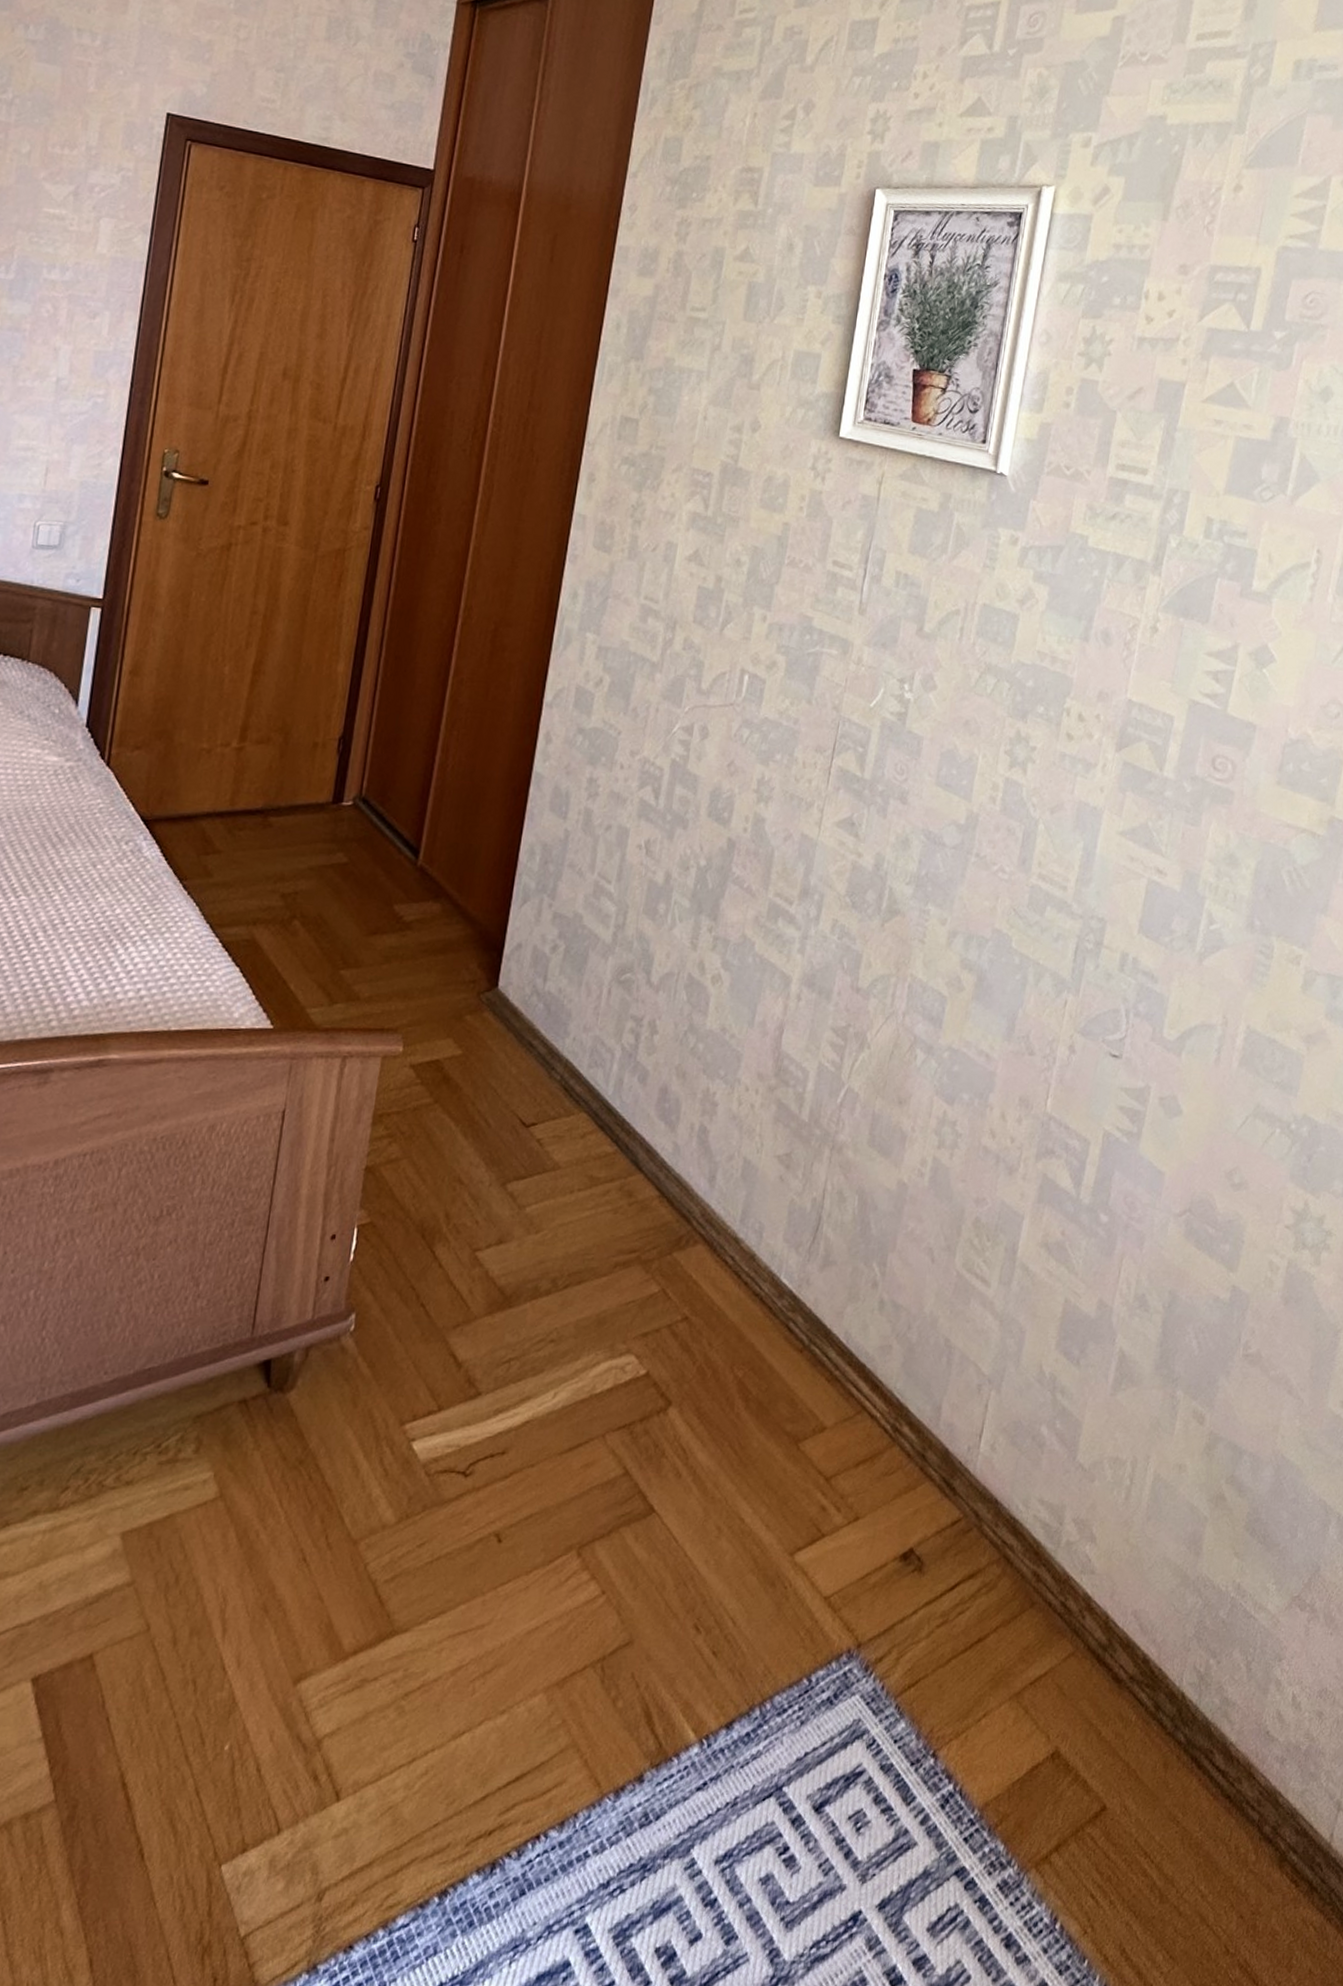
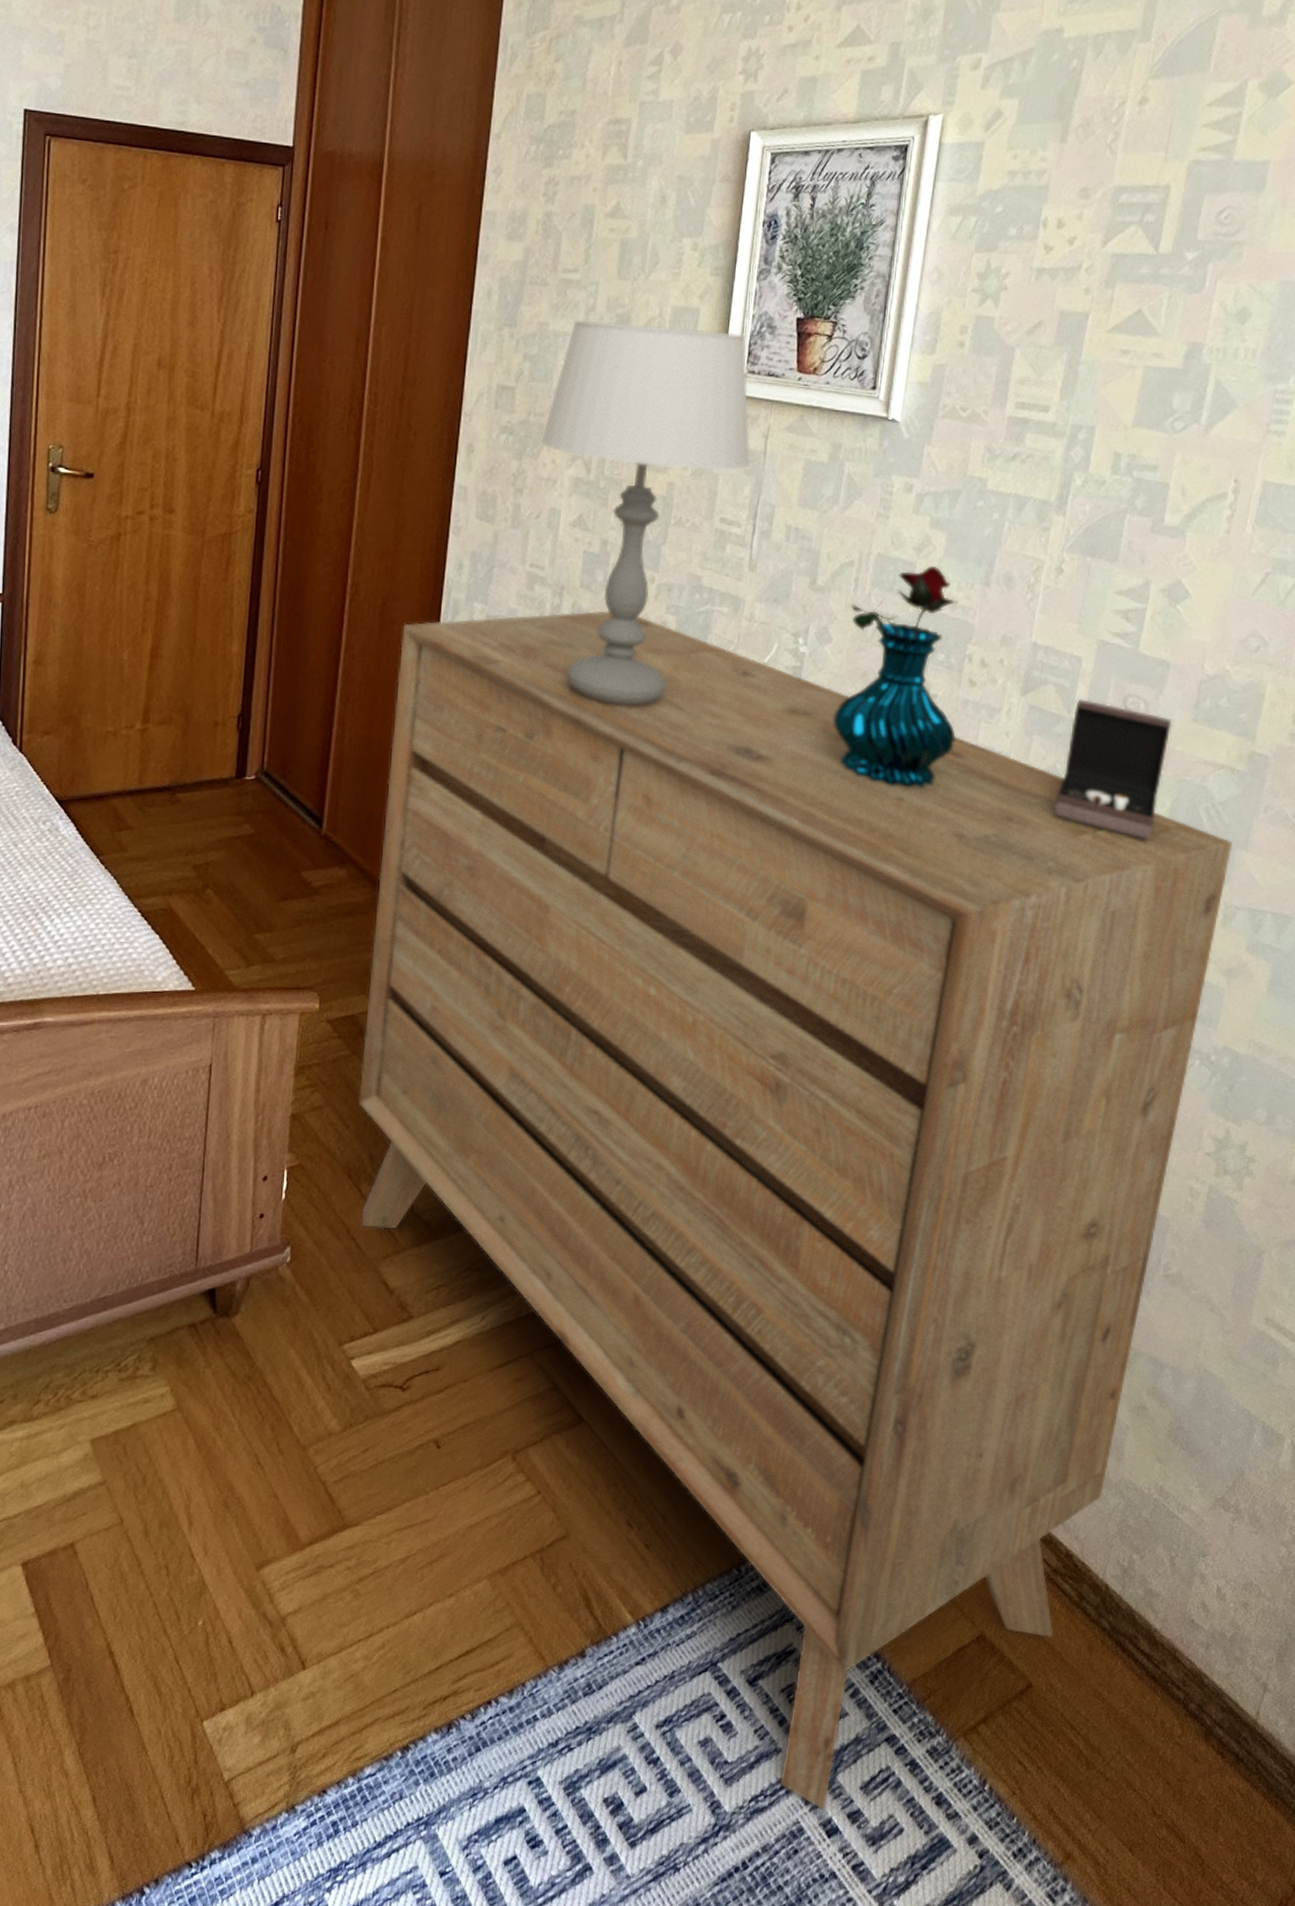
dresser: none [431,646,1313,1957] -> present [358,610,1233,1810]
table lamp: none [660,358,865,746] -> present [540,320,752,706]
vase: none [935,618,1058,841] -> present [833,565,958,789]
jewelry box: none [1145,756,1258,901] -> present [1054,698,1173,839]

